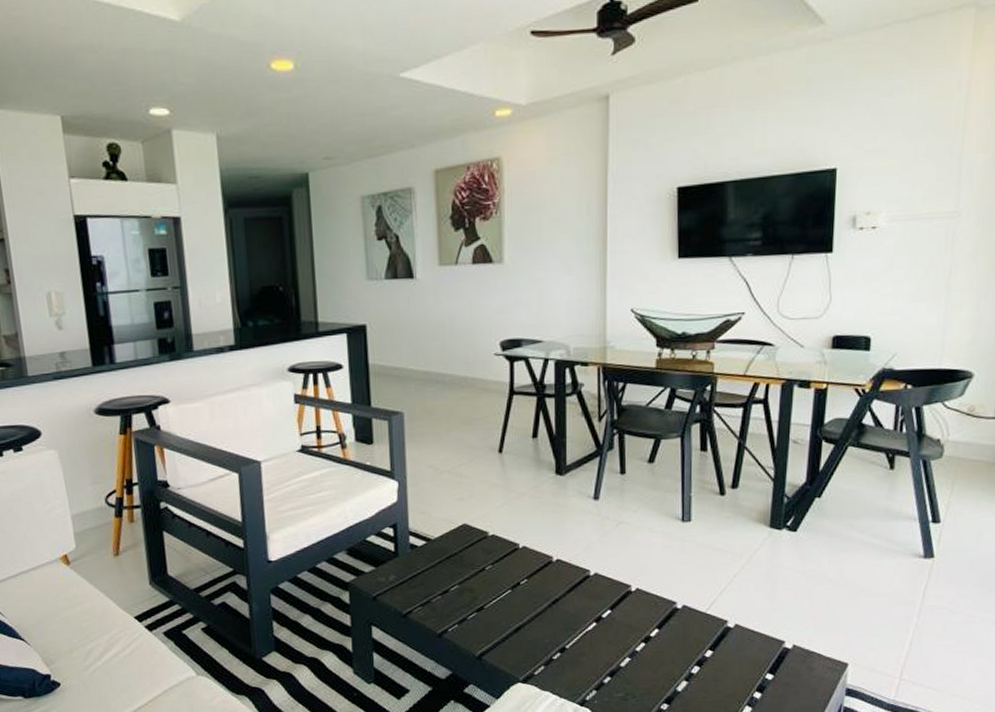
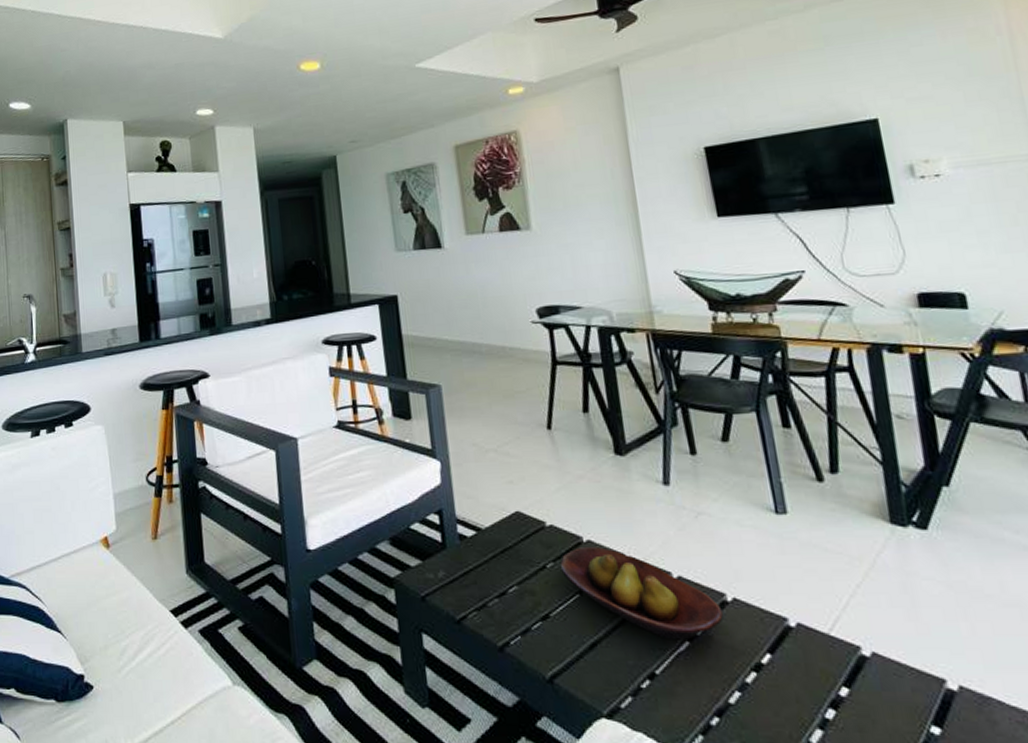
fruit bowl: none [497,552,626,622] -> present [559,547,723,640]

